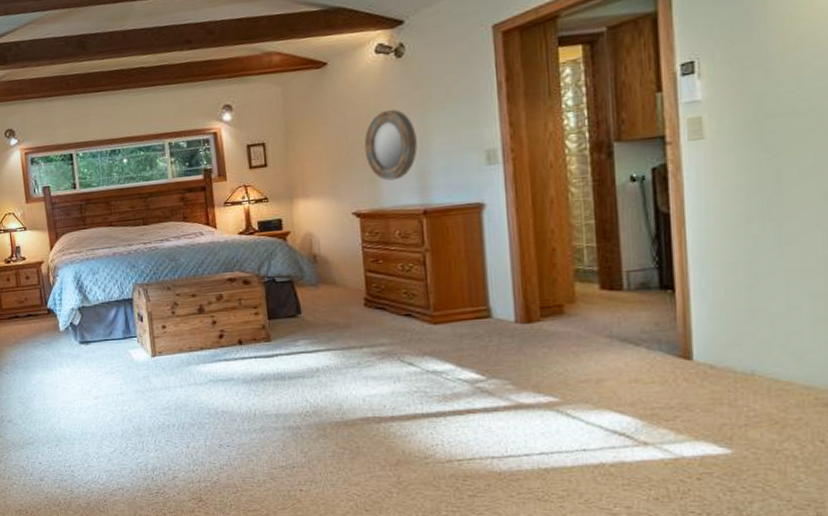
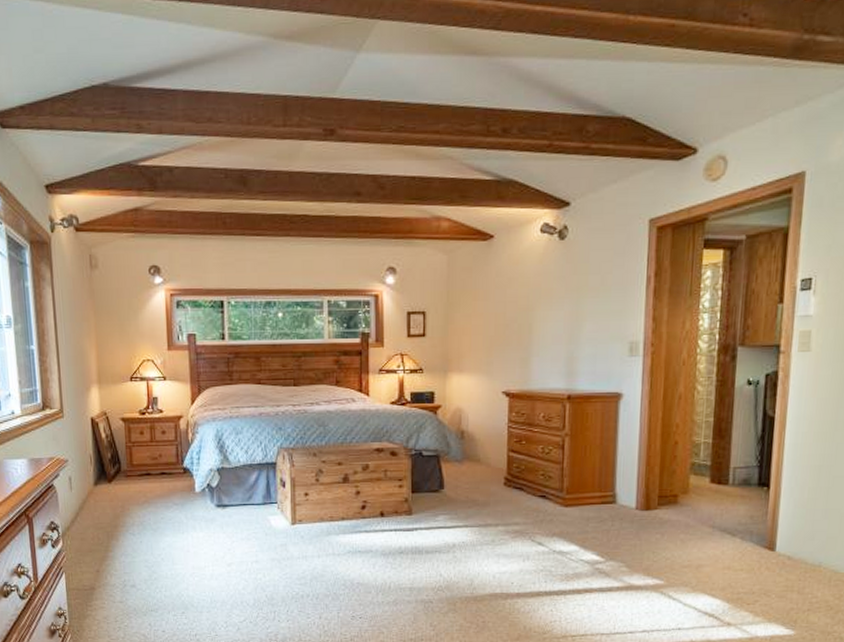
home mirror: present [364,109,418,181] -> none [520,292,570,363]

